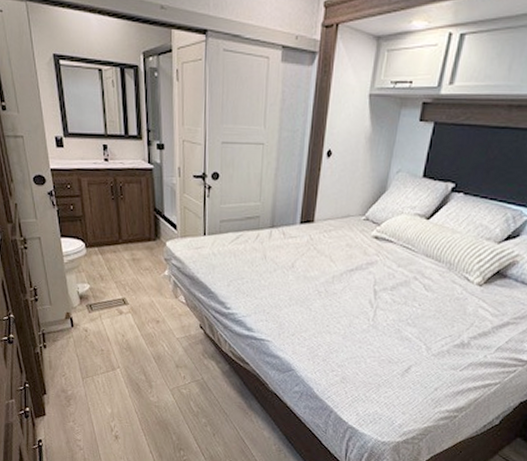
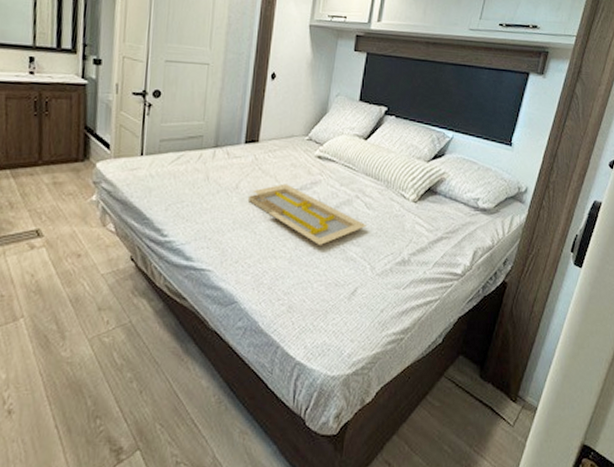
serving tray: none [304,263,424,324] -> present [249,183,367,245]

